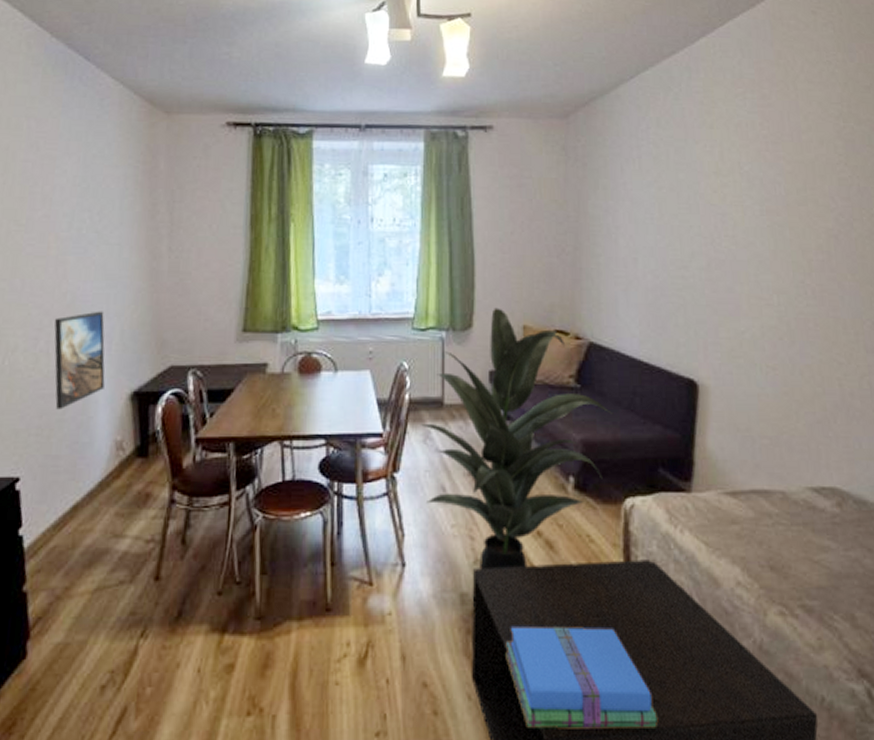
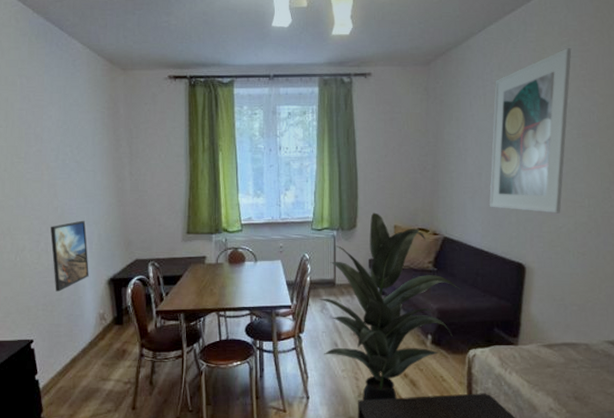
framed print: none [648,102,749,314] -> present [489,48,572,213]

